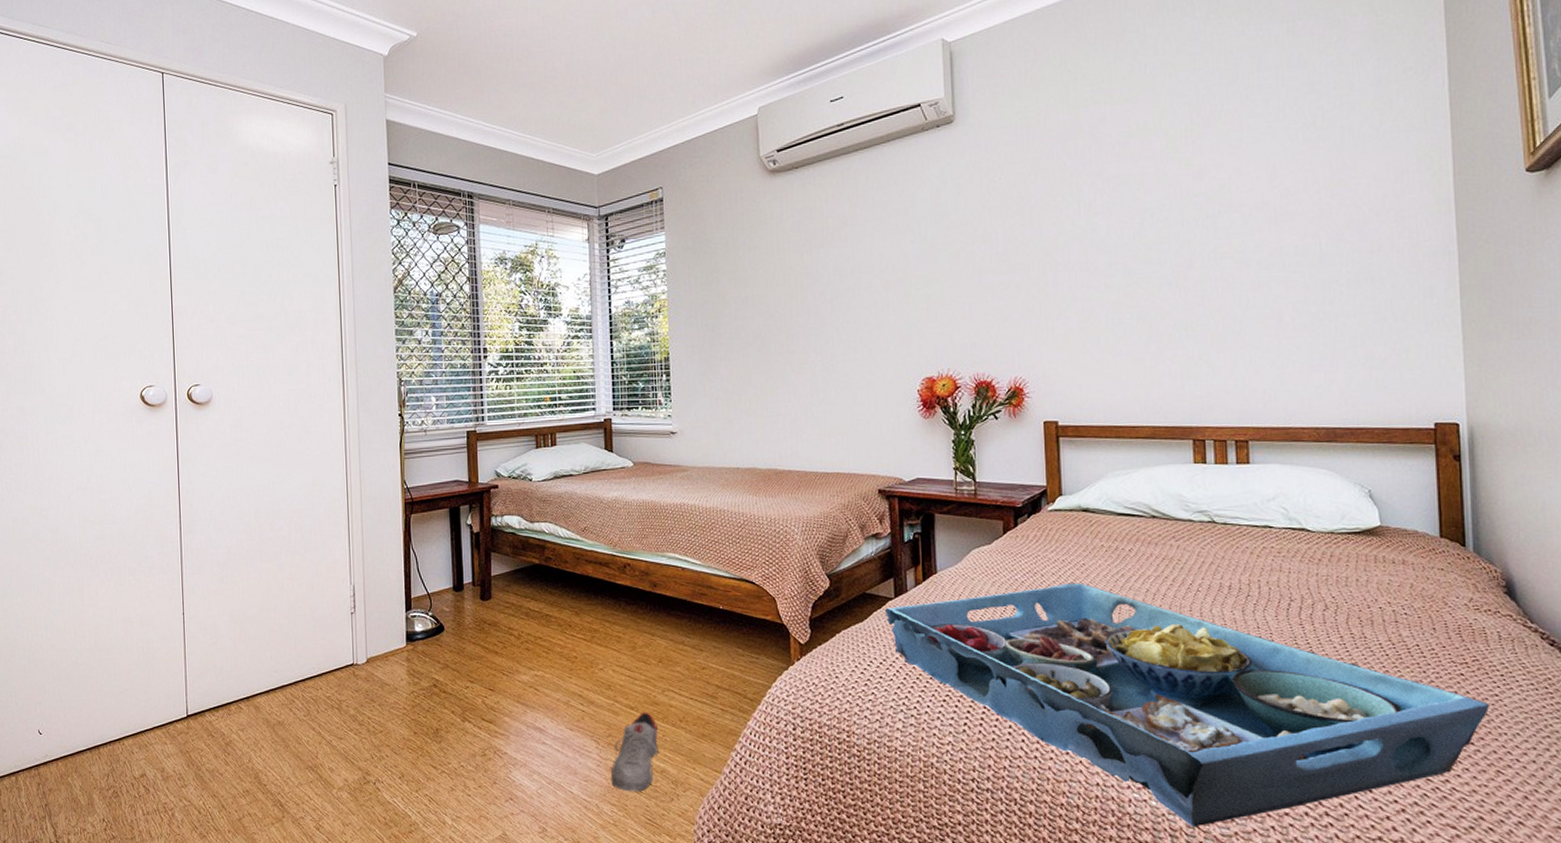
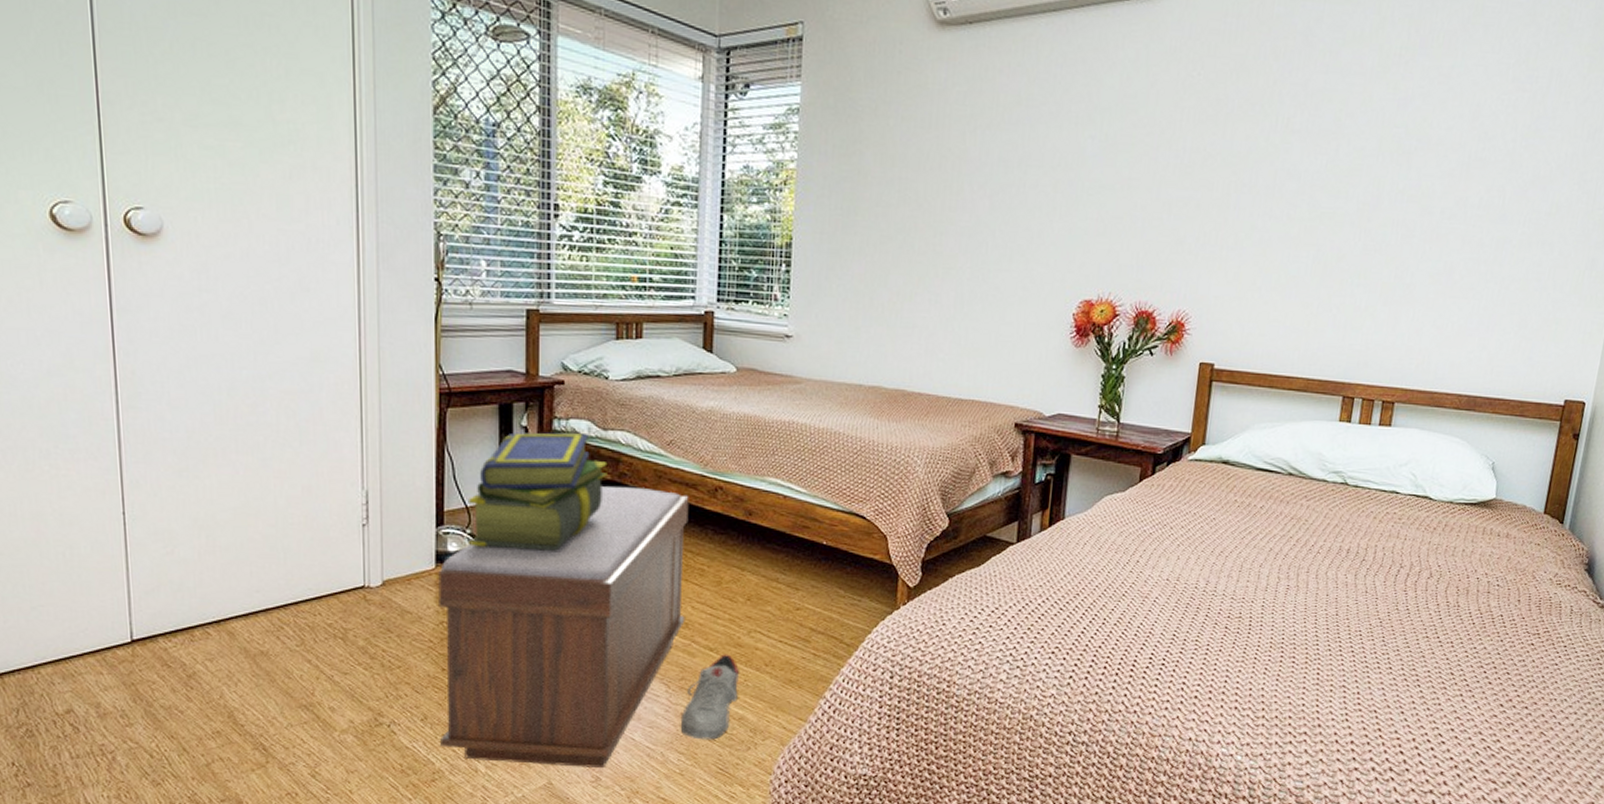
bench: none [408,569,608,819] -> present [438,486,689,768]
stack of books: none [430,526,536,627] -> present [469,432,608,551]
serving tray: present [884,583,1489,827] -> none [1003,537,1548,781]

